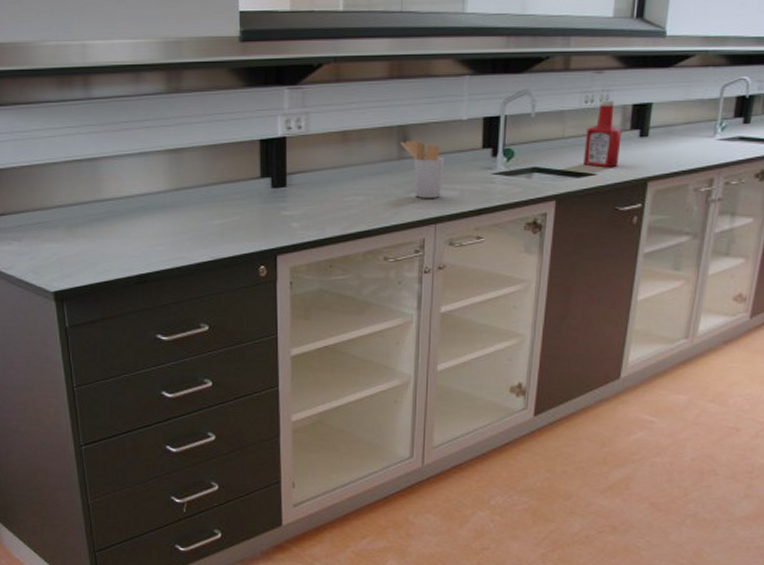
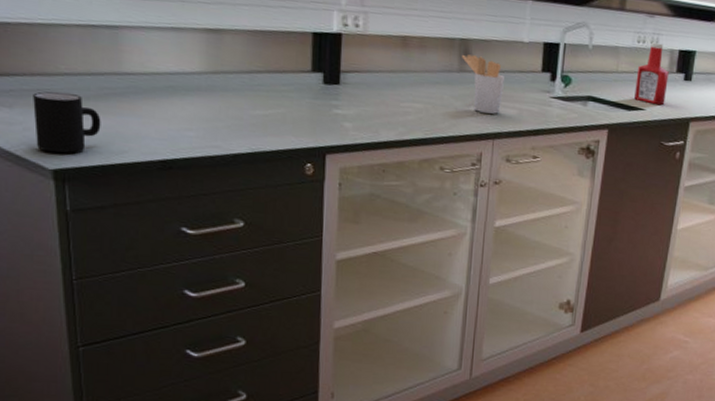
mug: none [35,222,89,277] -> present [33,91,101,154]

